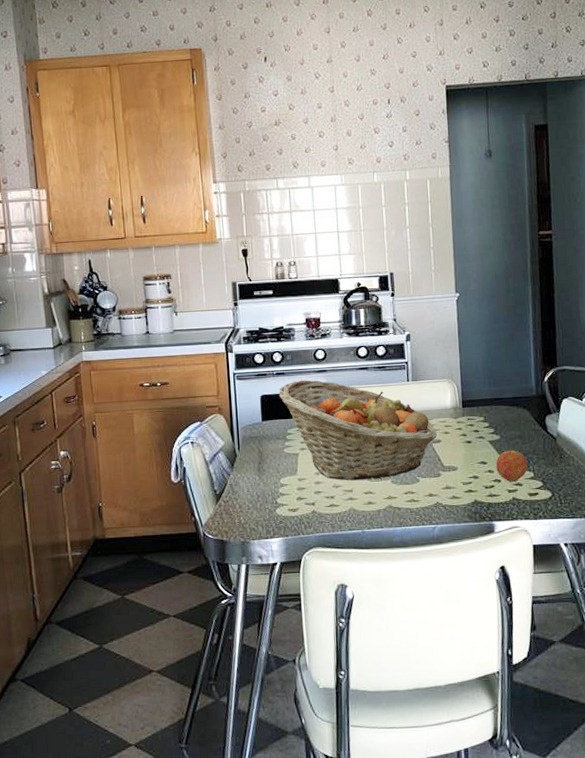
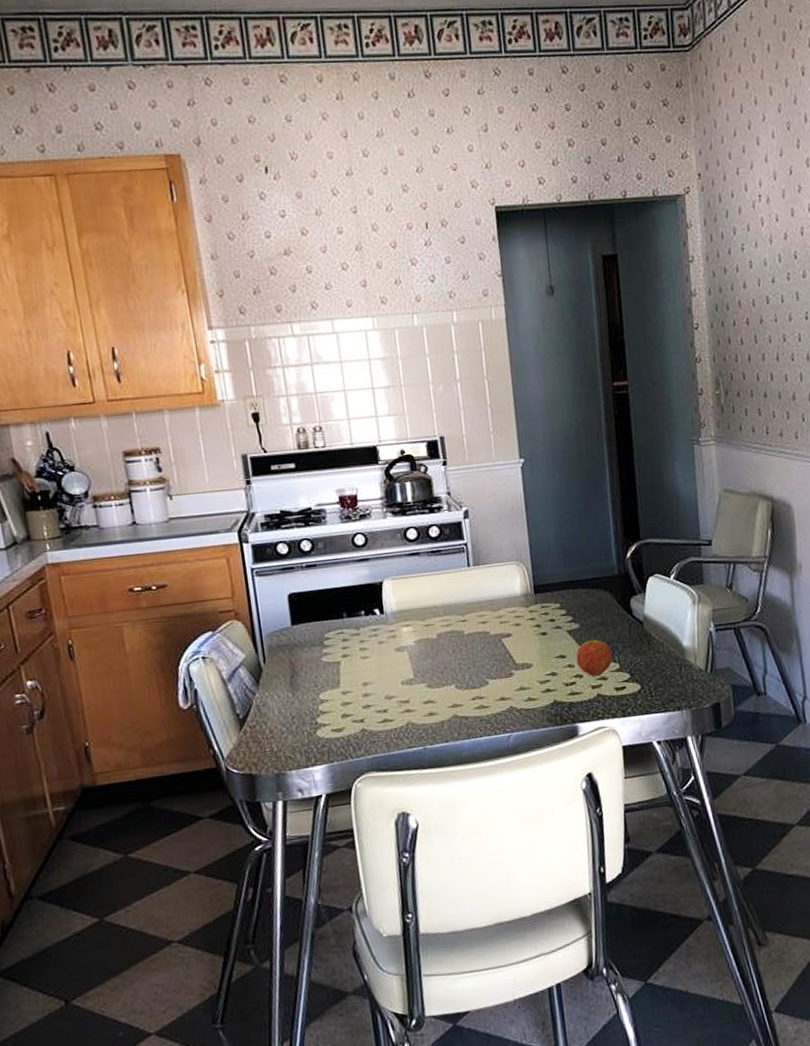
fruit basket: present [279,380,437,481] -> none [310,571,507,690]

